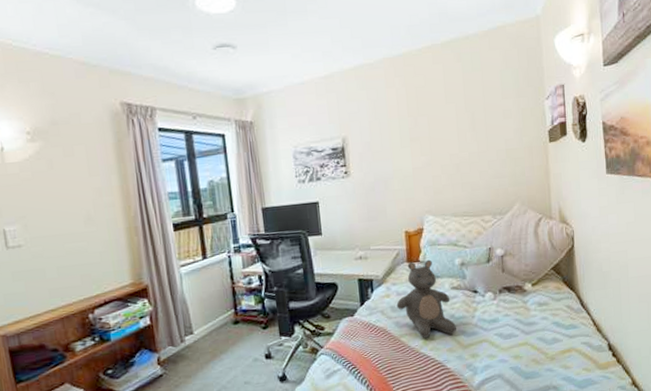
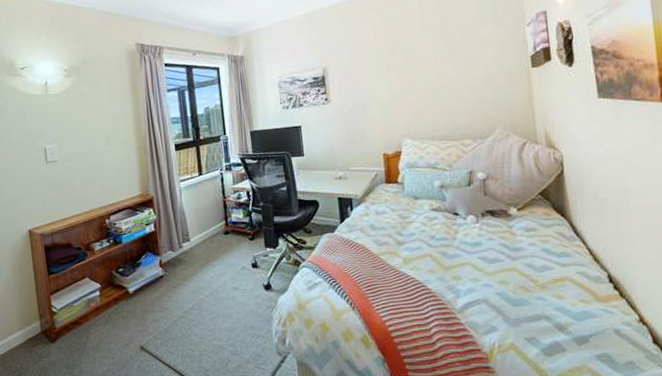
teddy bear: present [396,259,456,338] -> none [375,181,437,258]

